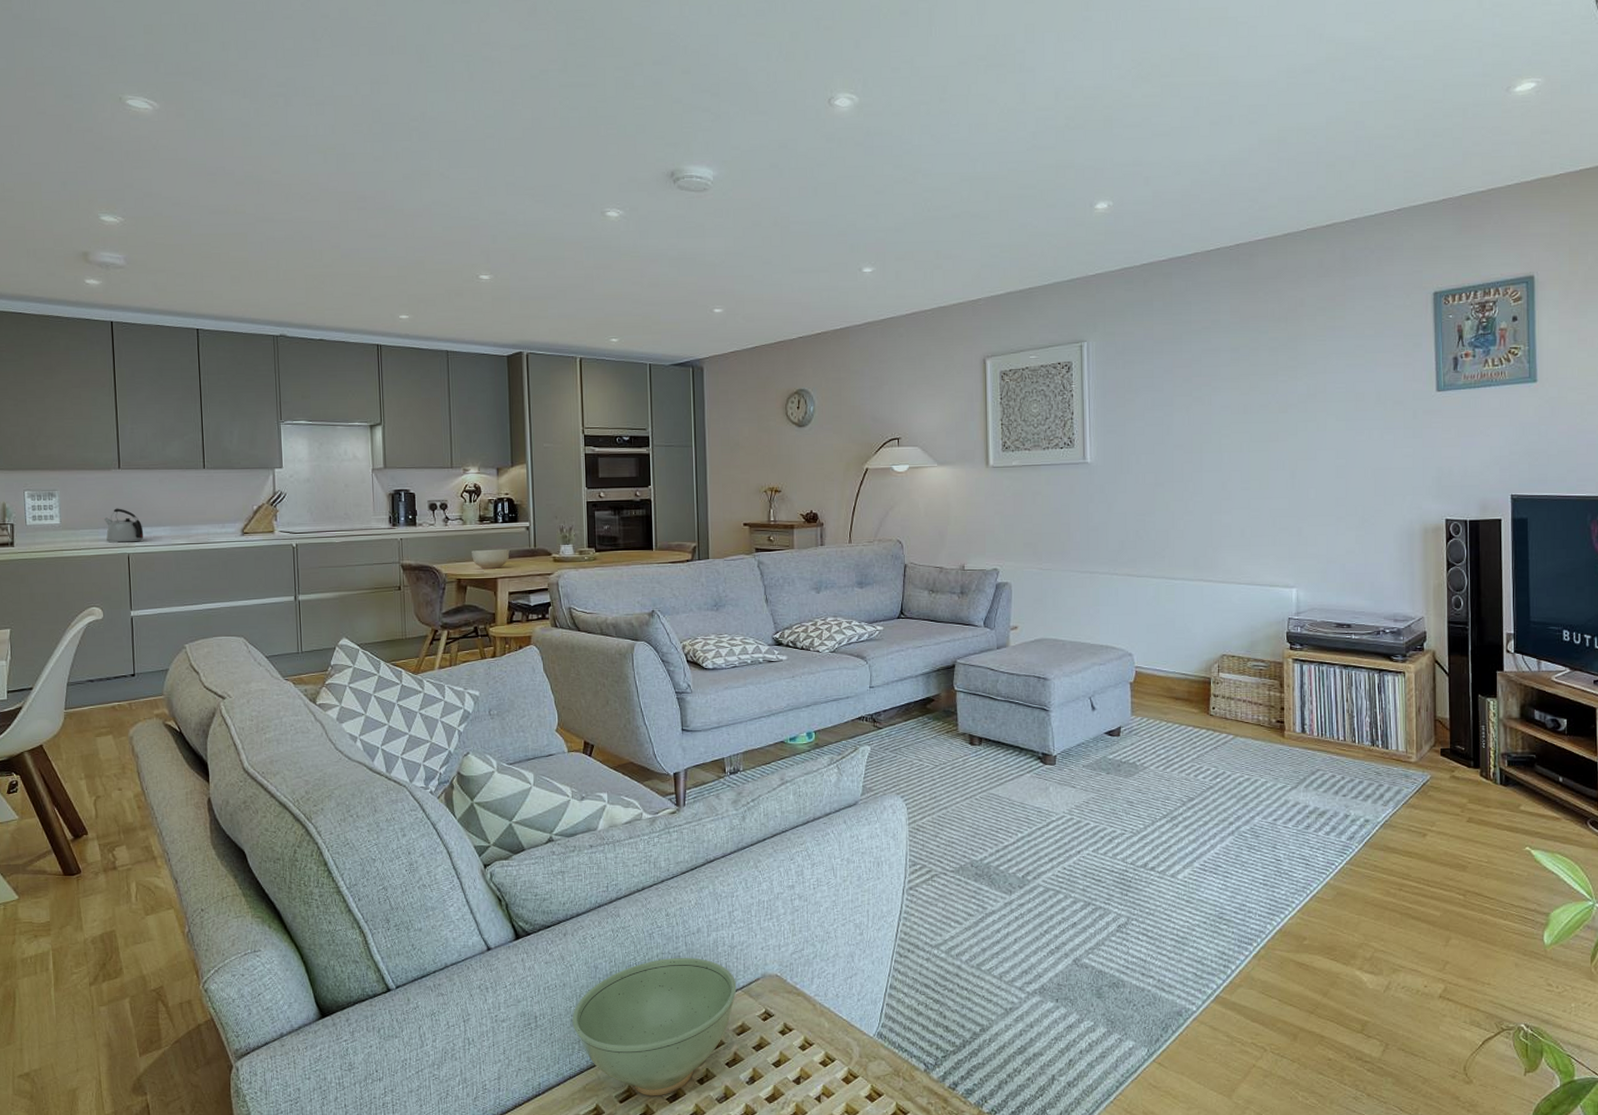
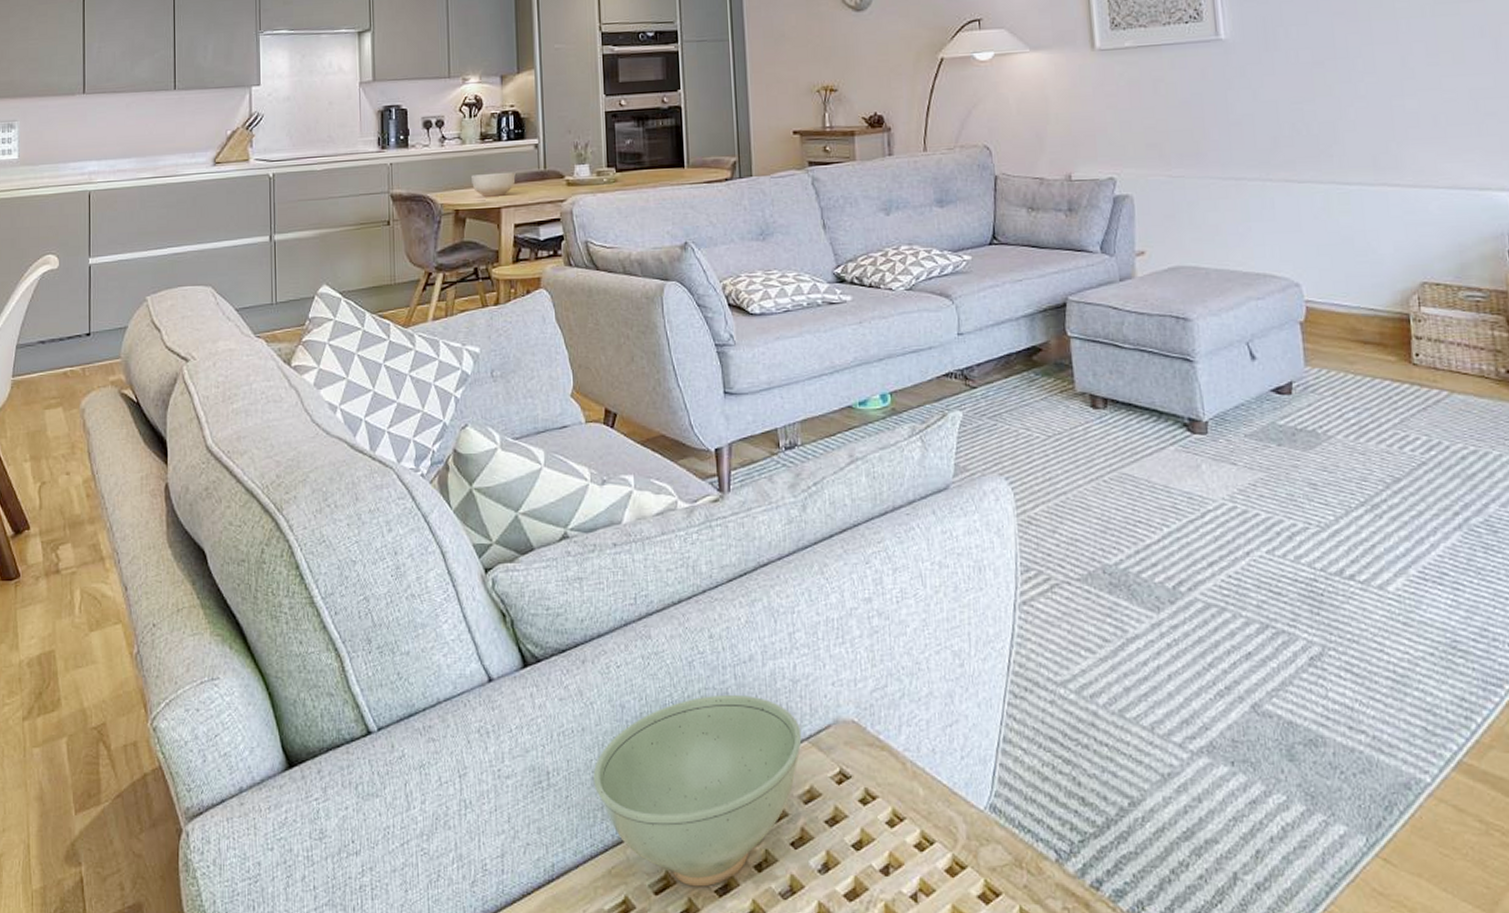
kettle: present [104,508,144,544] -> none [65,138,107,180]

